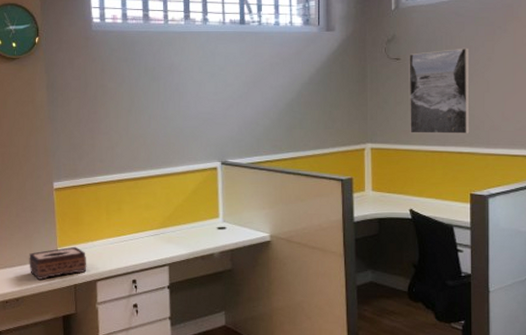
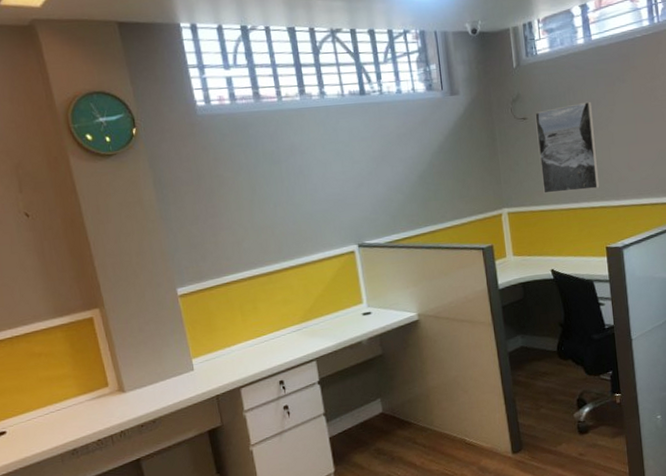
tissue box: present [29,246,87,280] -> none [160,354,228,396]

